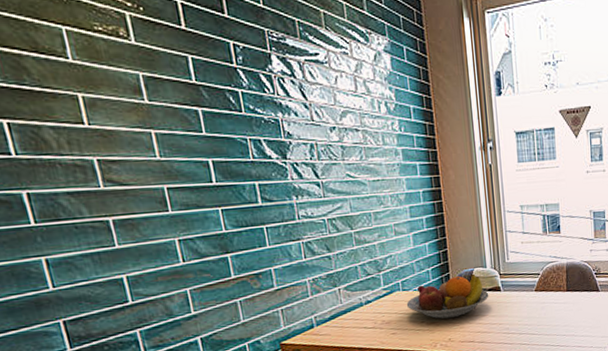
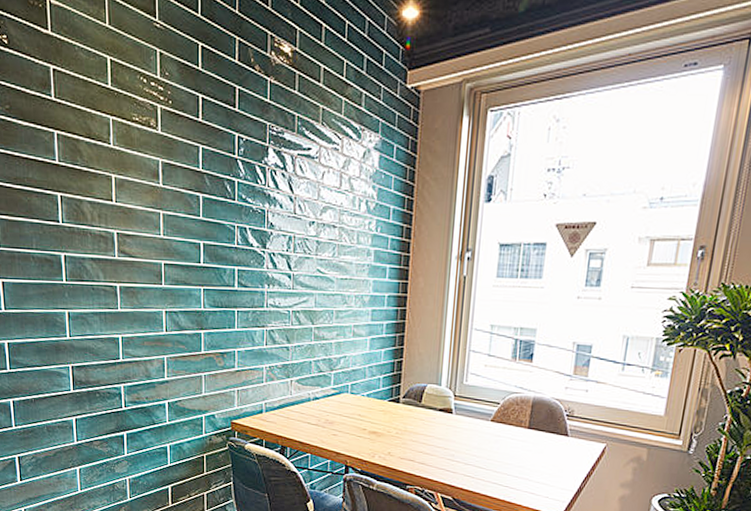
fruit bowl: present [406,273,489,319] -> none [352,389,439,432]

